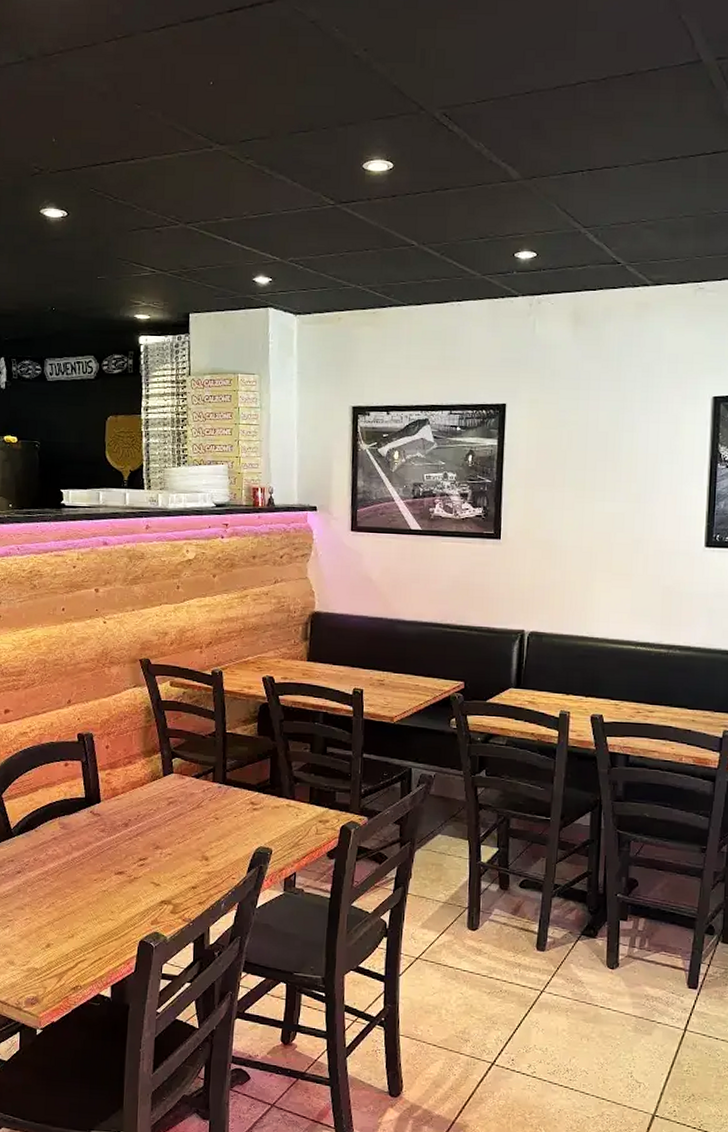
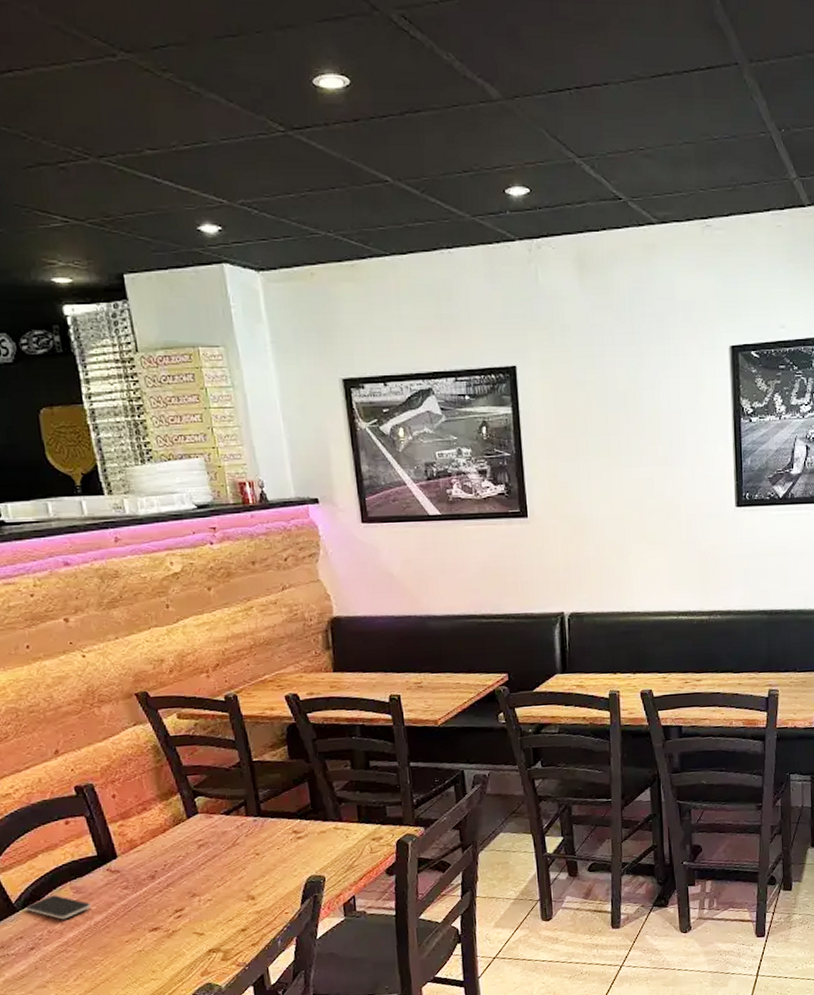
smartphone: none [21,827,72,851] -> present [26,895,91,920]

